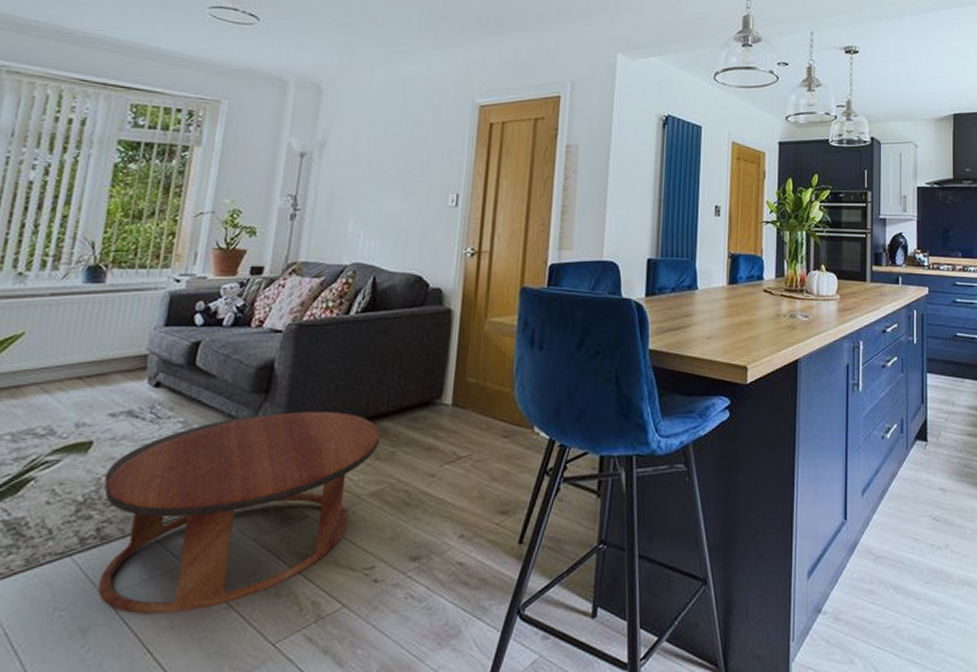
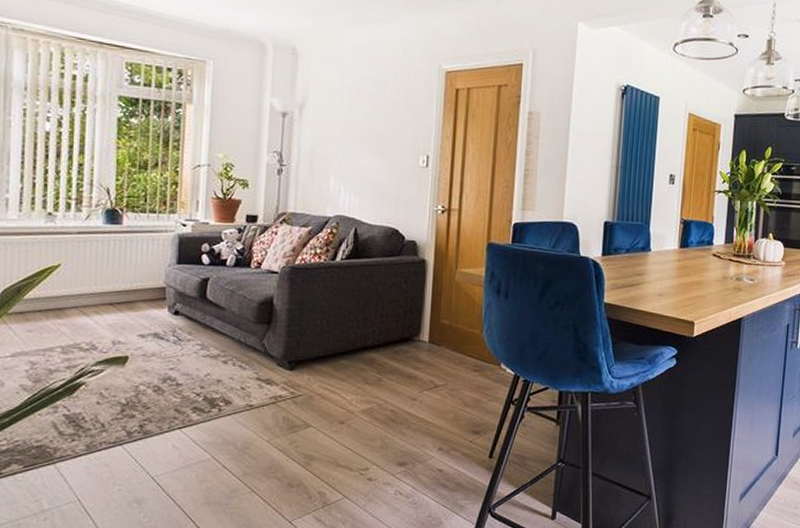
coffee table: present [97,411,381,615] -> none [141,341,368,493]

